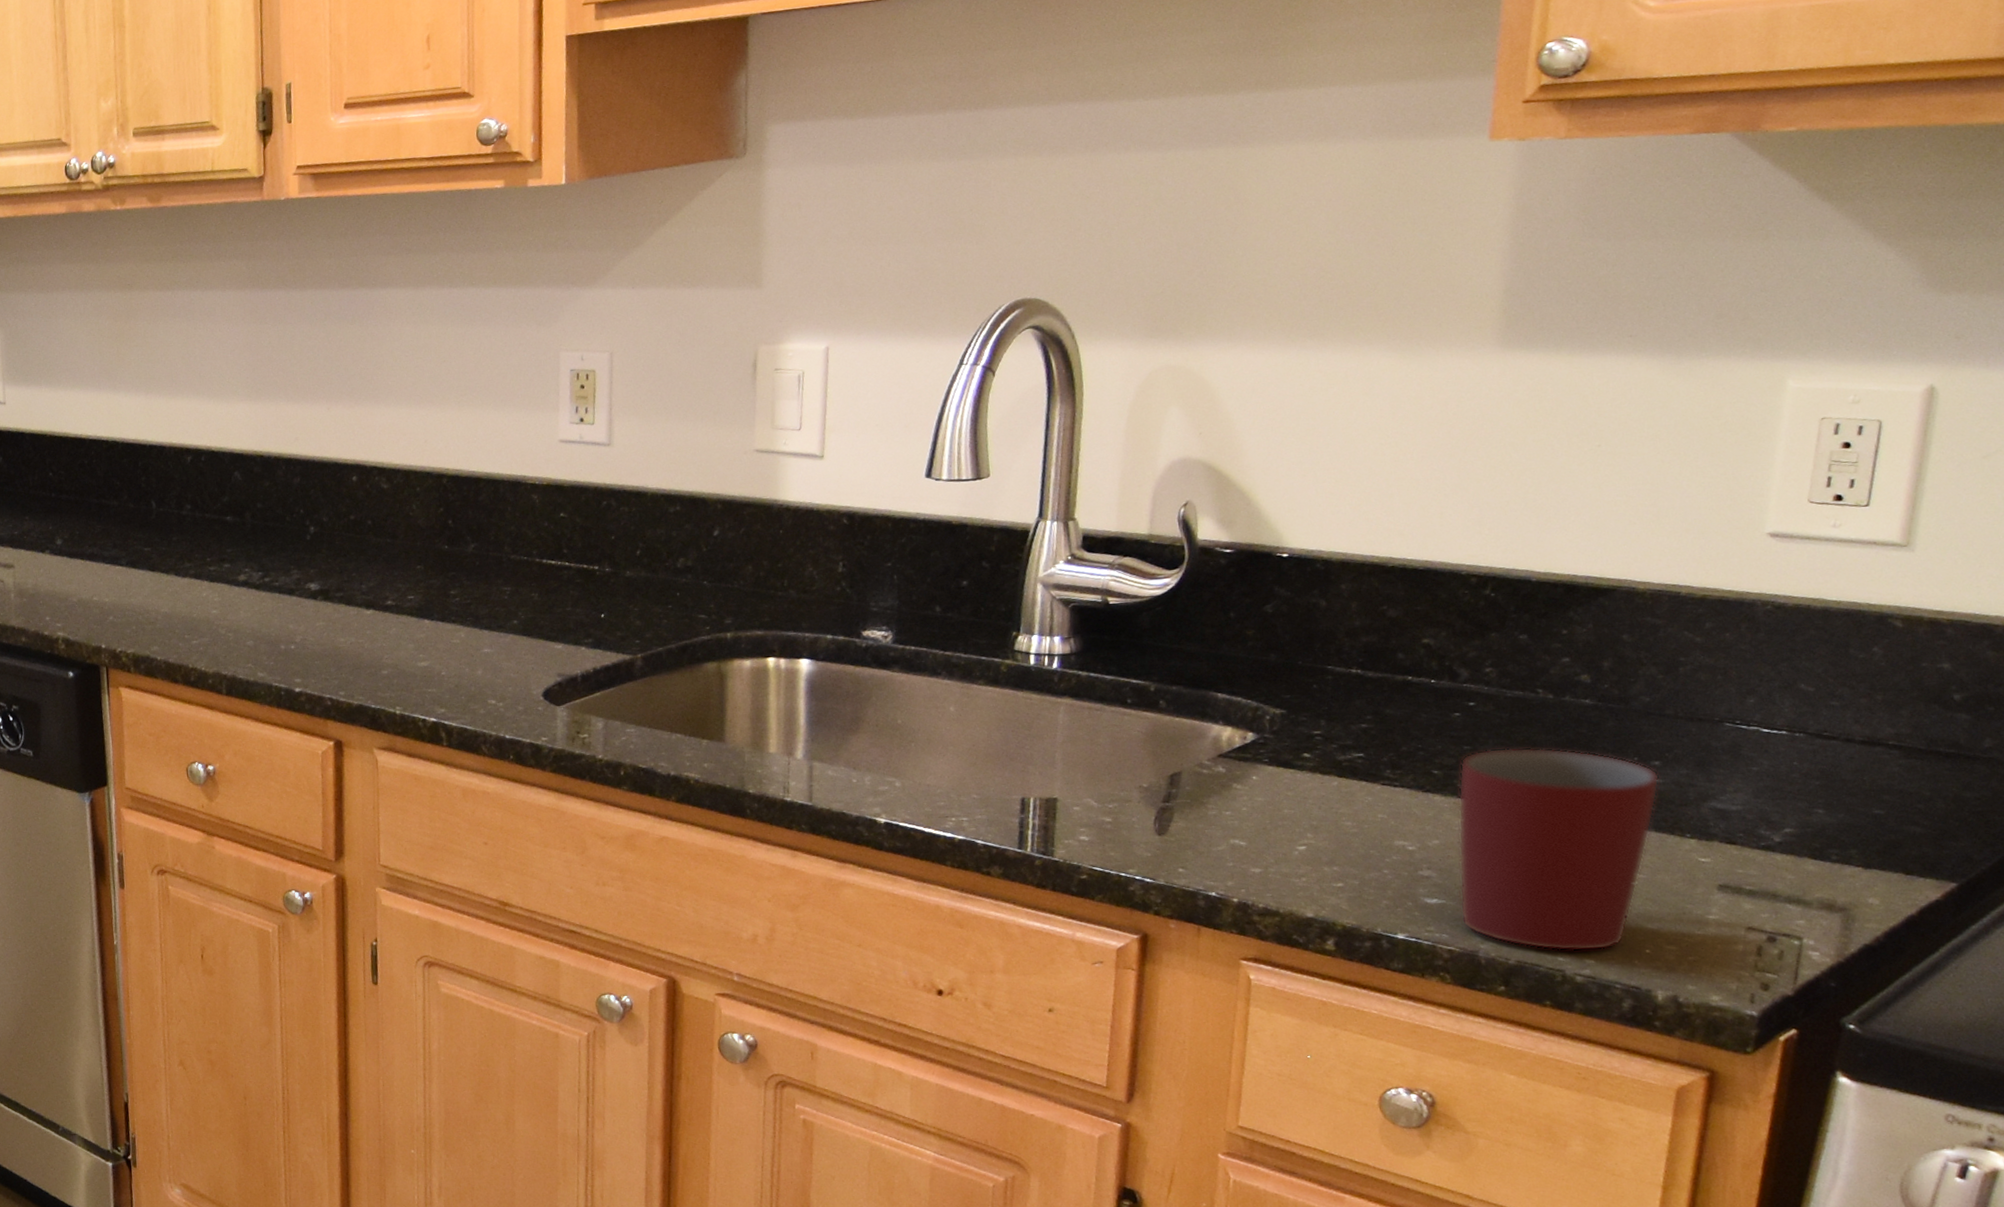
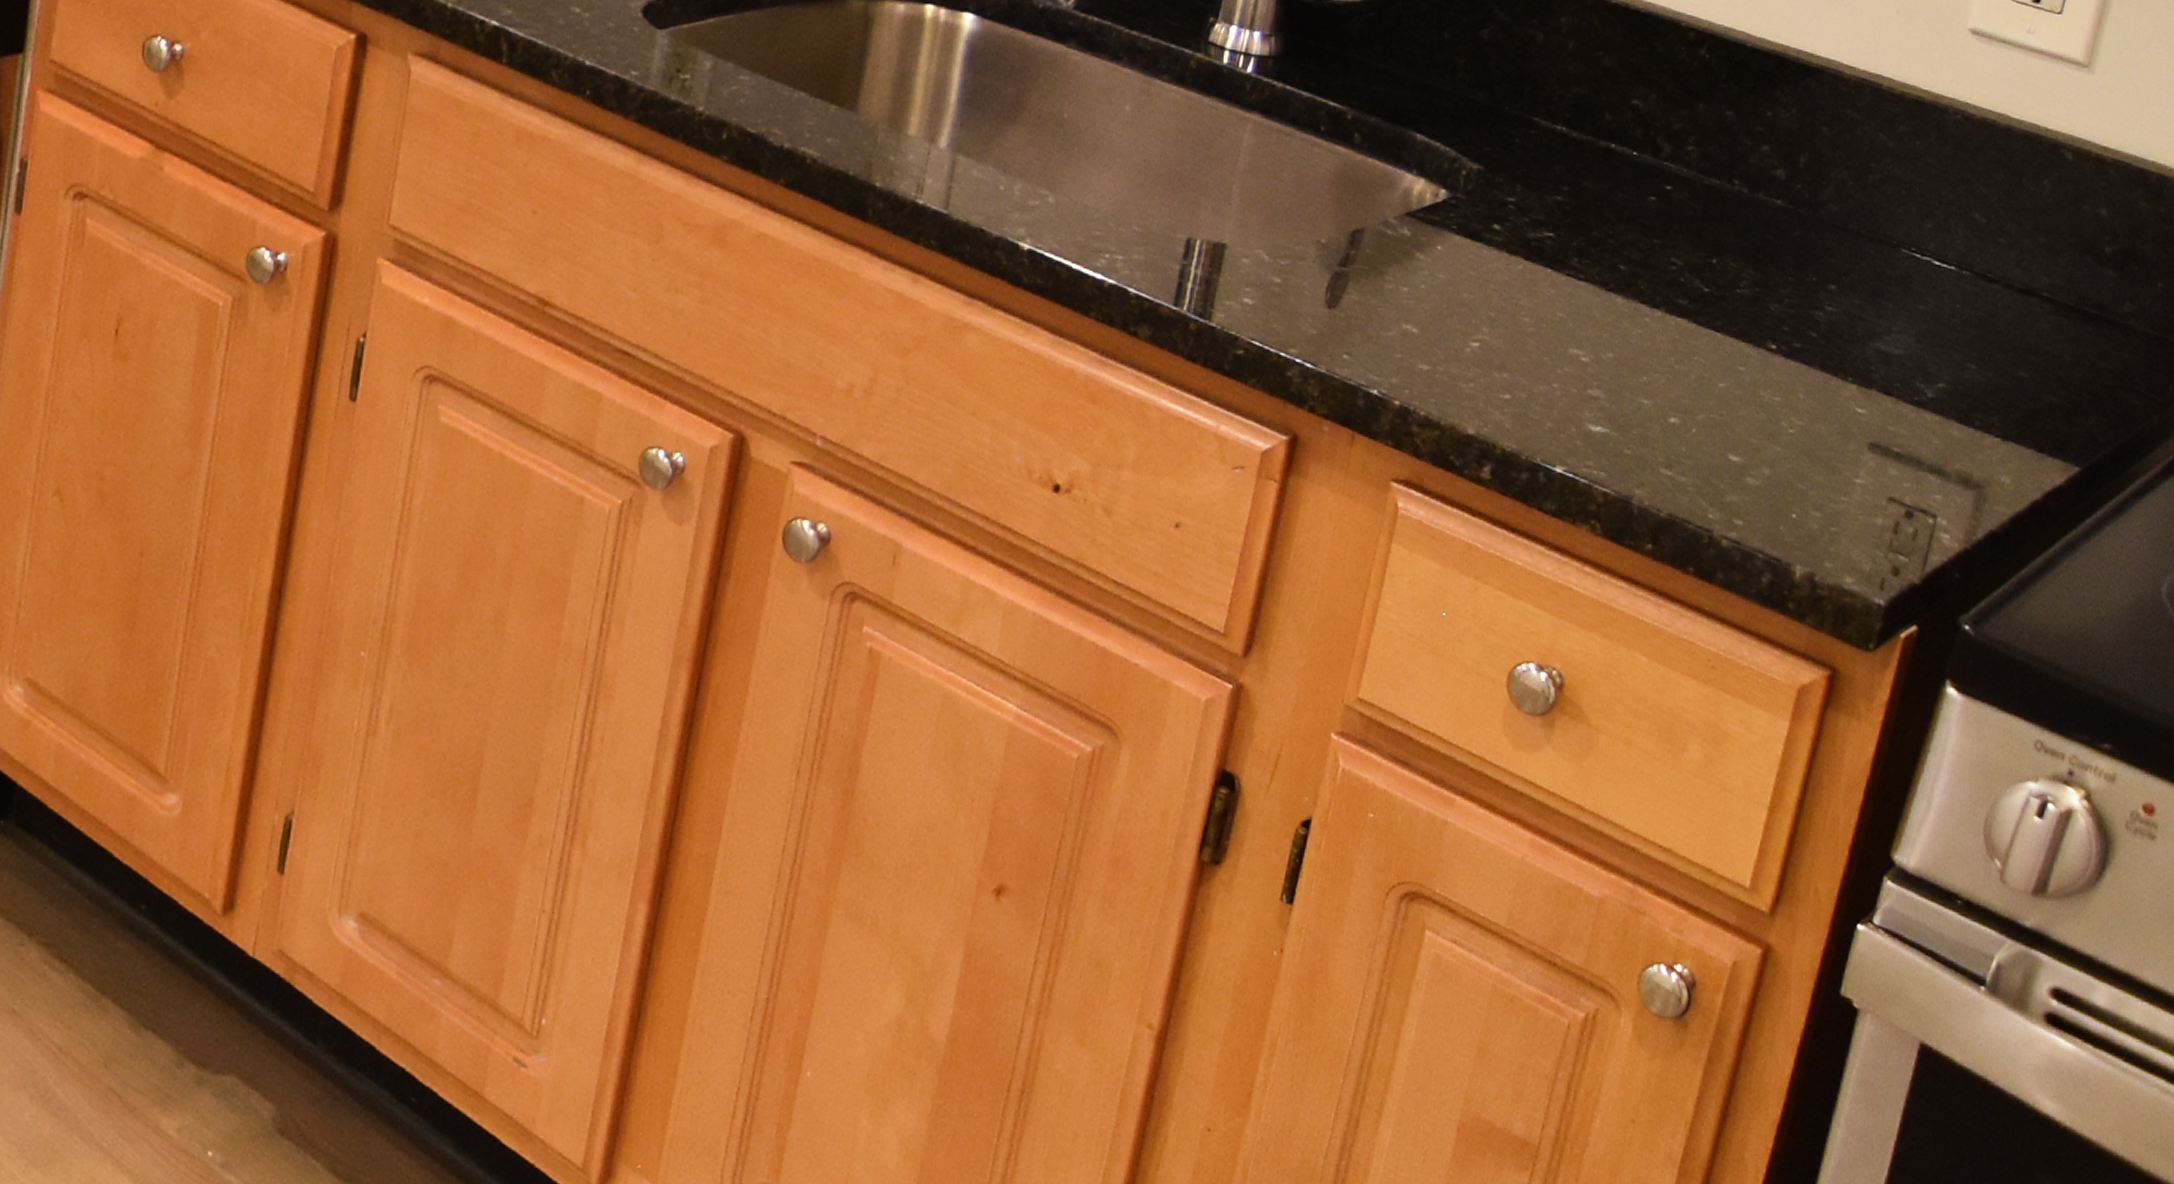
mug: present [1458,747,1660,952] -> none [1621,246,1834,510]

